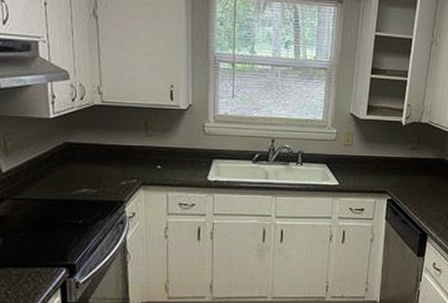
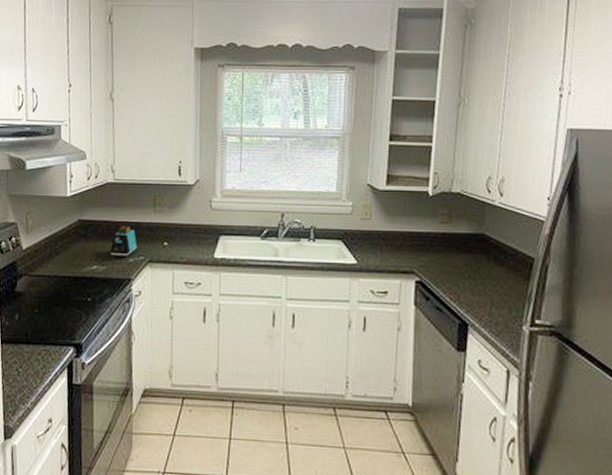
toaster: none [101,149,130,181] -> present [110,226,138,258]

